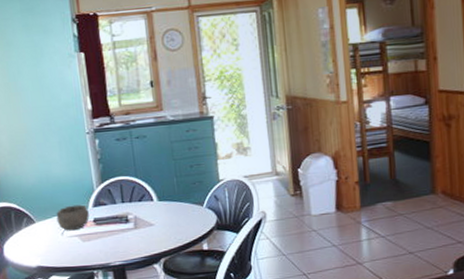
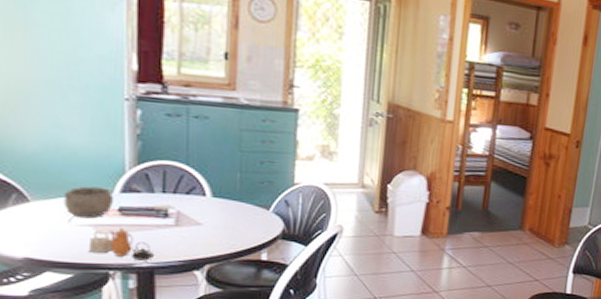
teapot: none [77,235,124,260] -> present [90,228,155,261]

